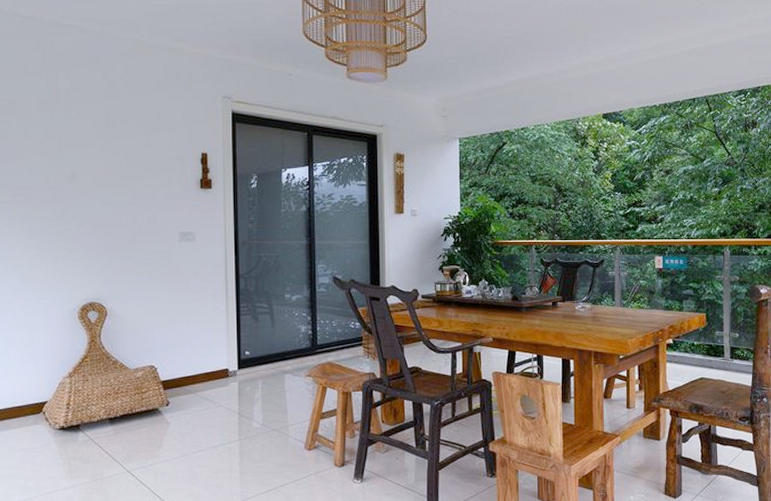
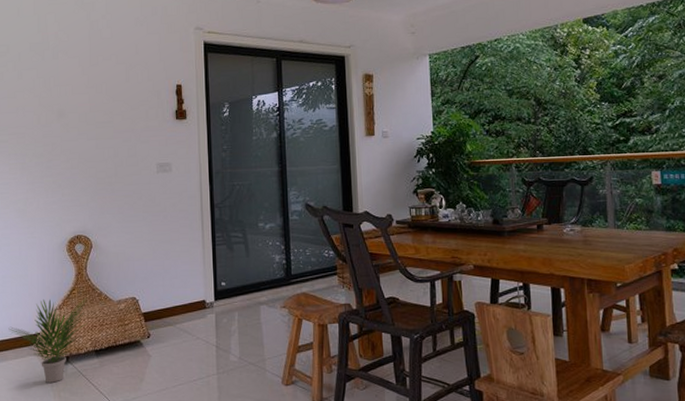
potted plant: none [11,365,102,451] -> present [8,297,88,383]

